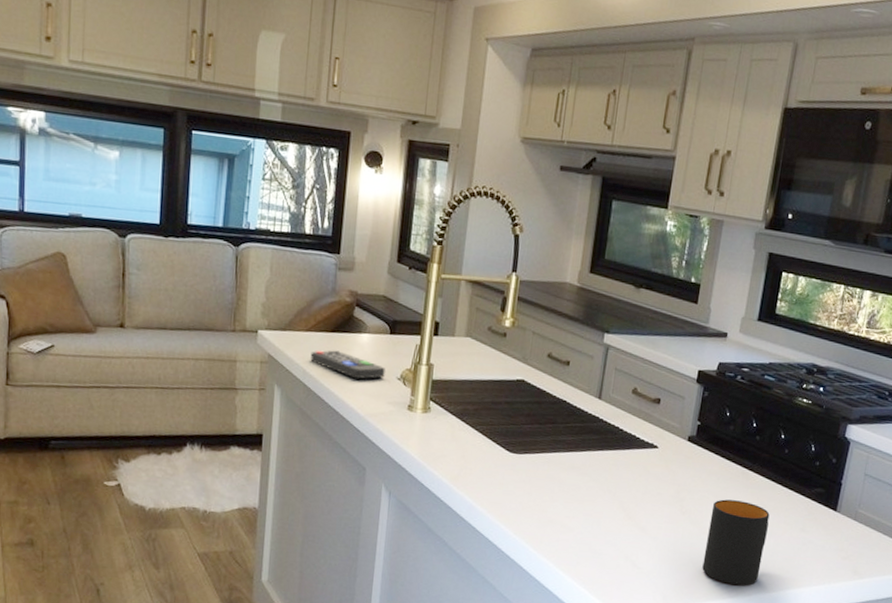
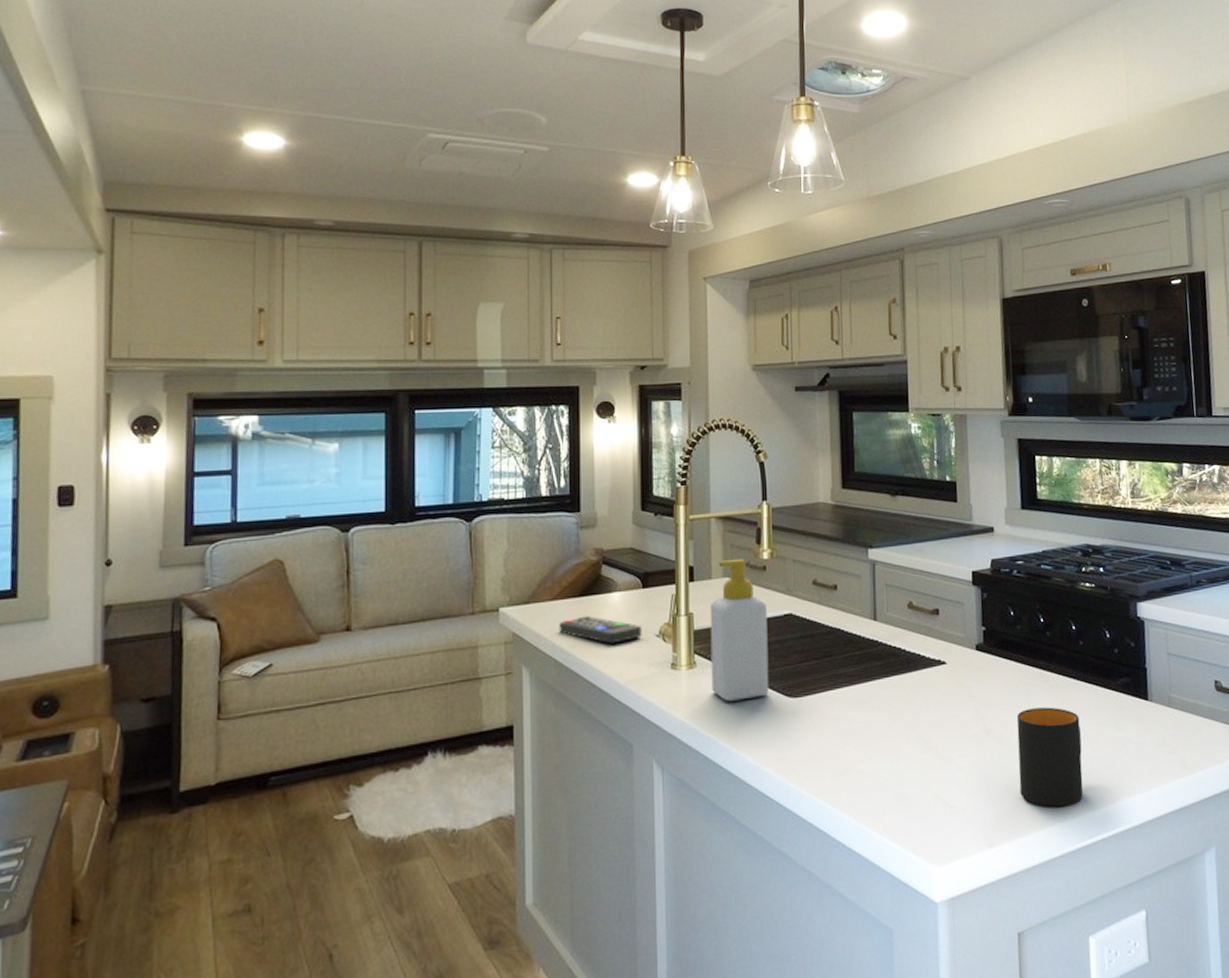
soap bottle: none [442,321,502,448] -> present [709,558,770,702]

